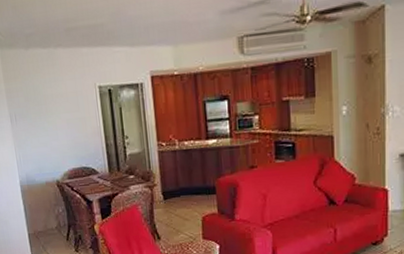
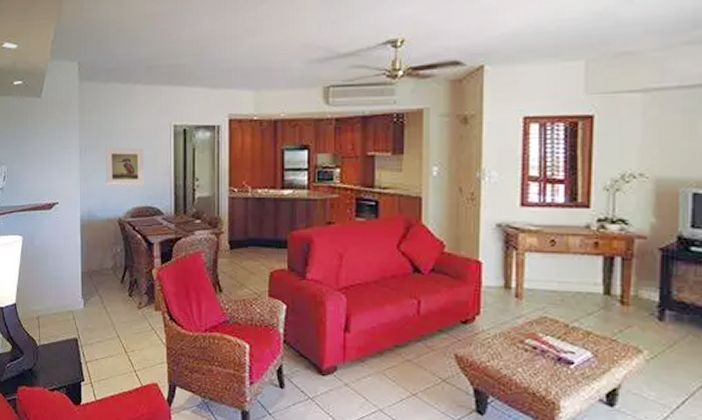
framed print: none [35,111,77,151] -> present [105,147,144,186]

